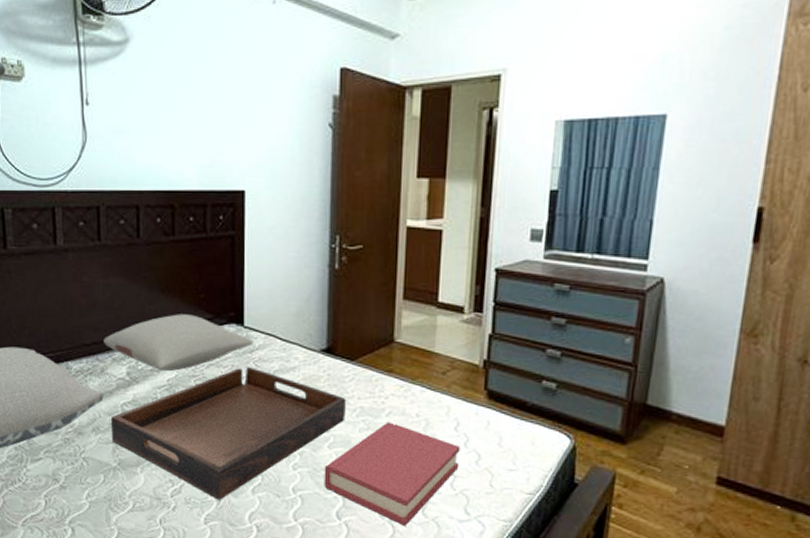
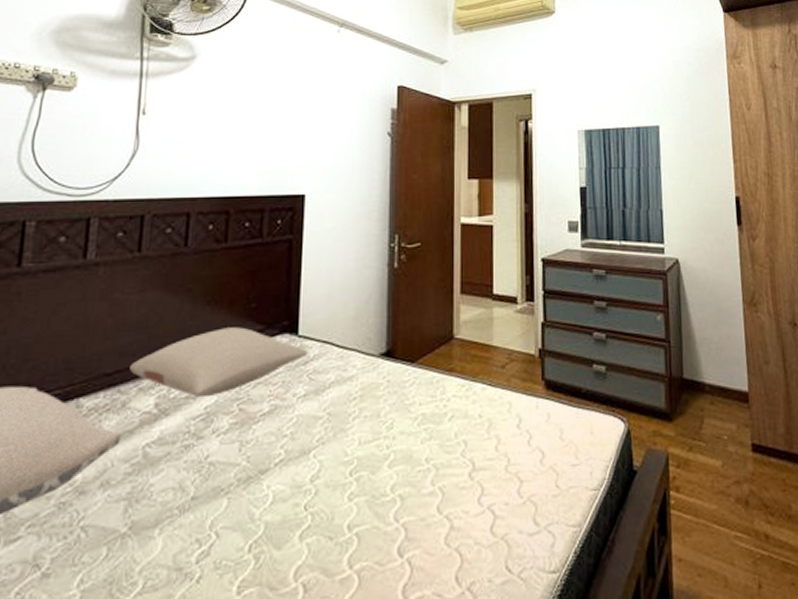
serving tray: present [110,367,346,500] -> none [124,381,407,557]
hardback book: present [324,422,460,526] -> none [383,427,525,552]

